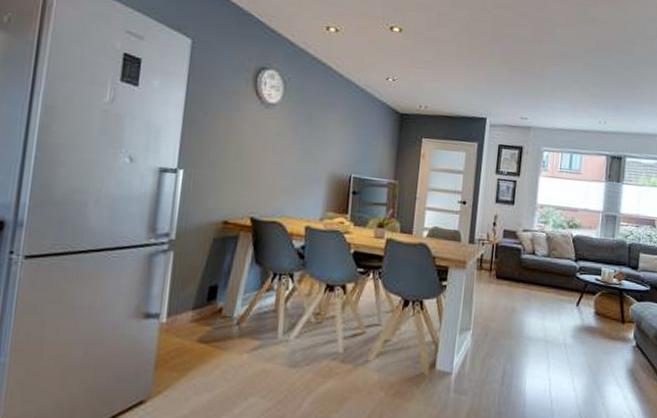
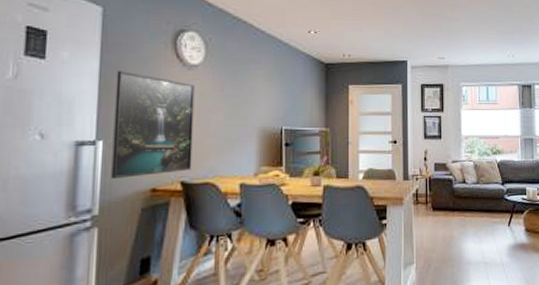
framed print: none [188,103,271,208] -> present [111,71,195,180]

